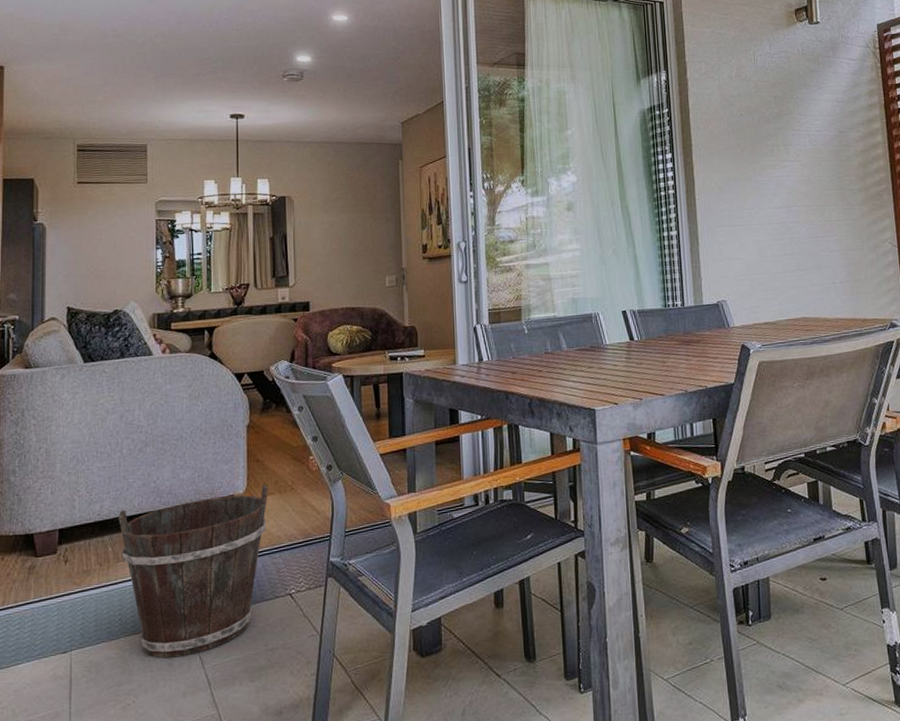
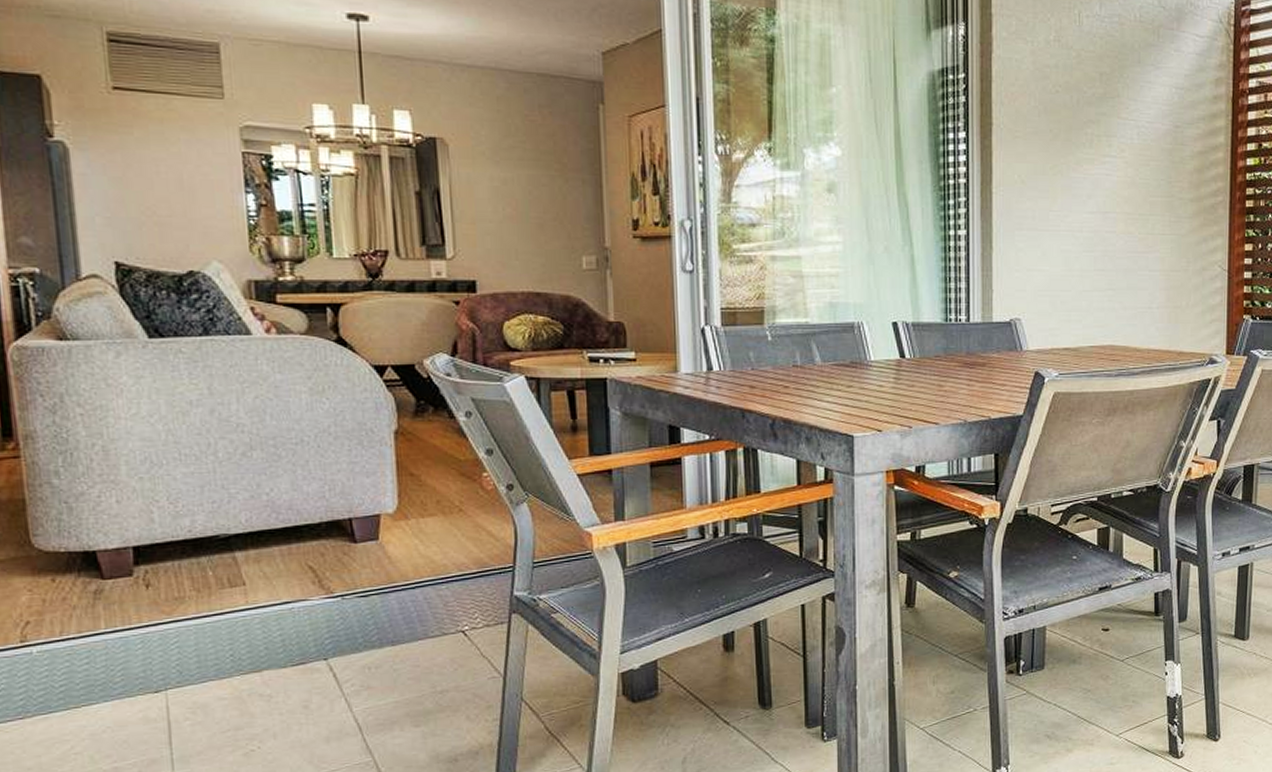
bucket: present [119,484,269,658] -> none [219,503,429,700]

